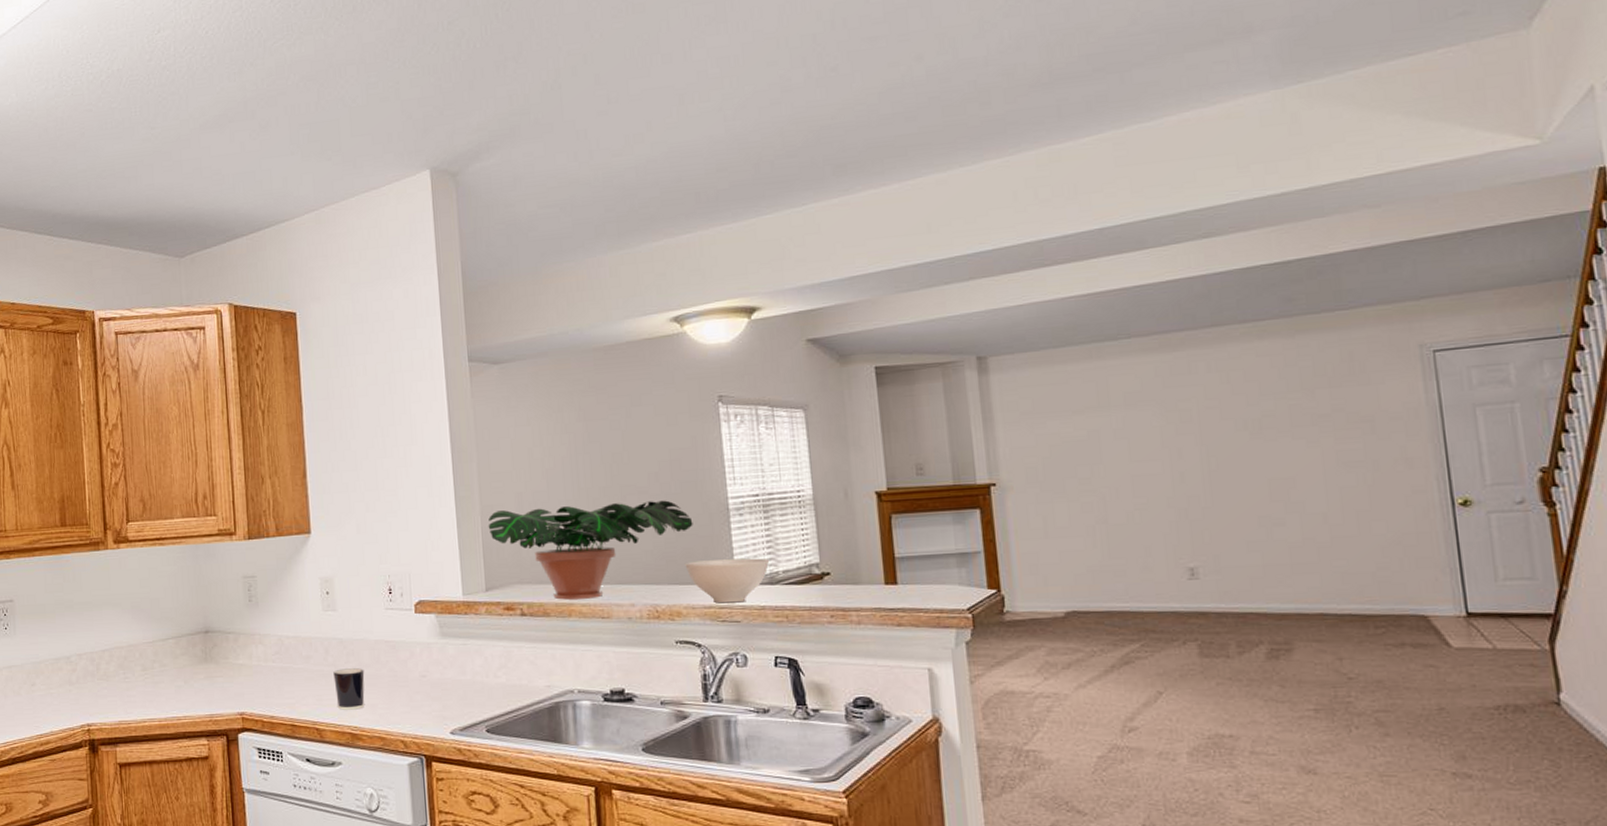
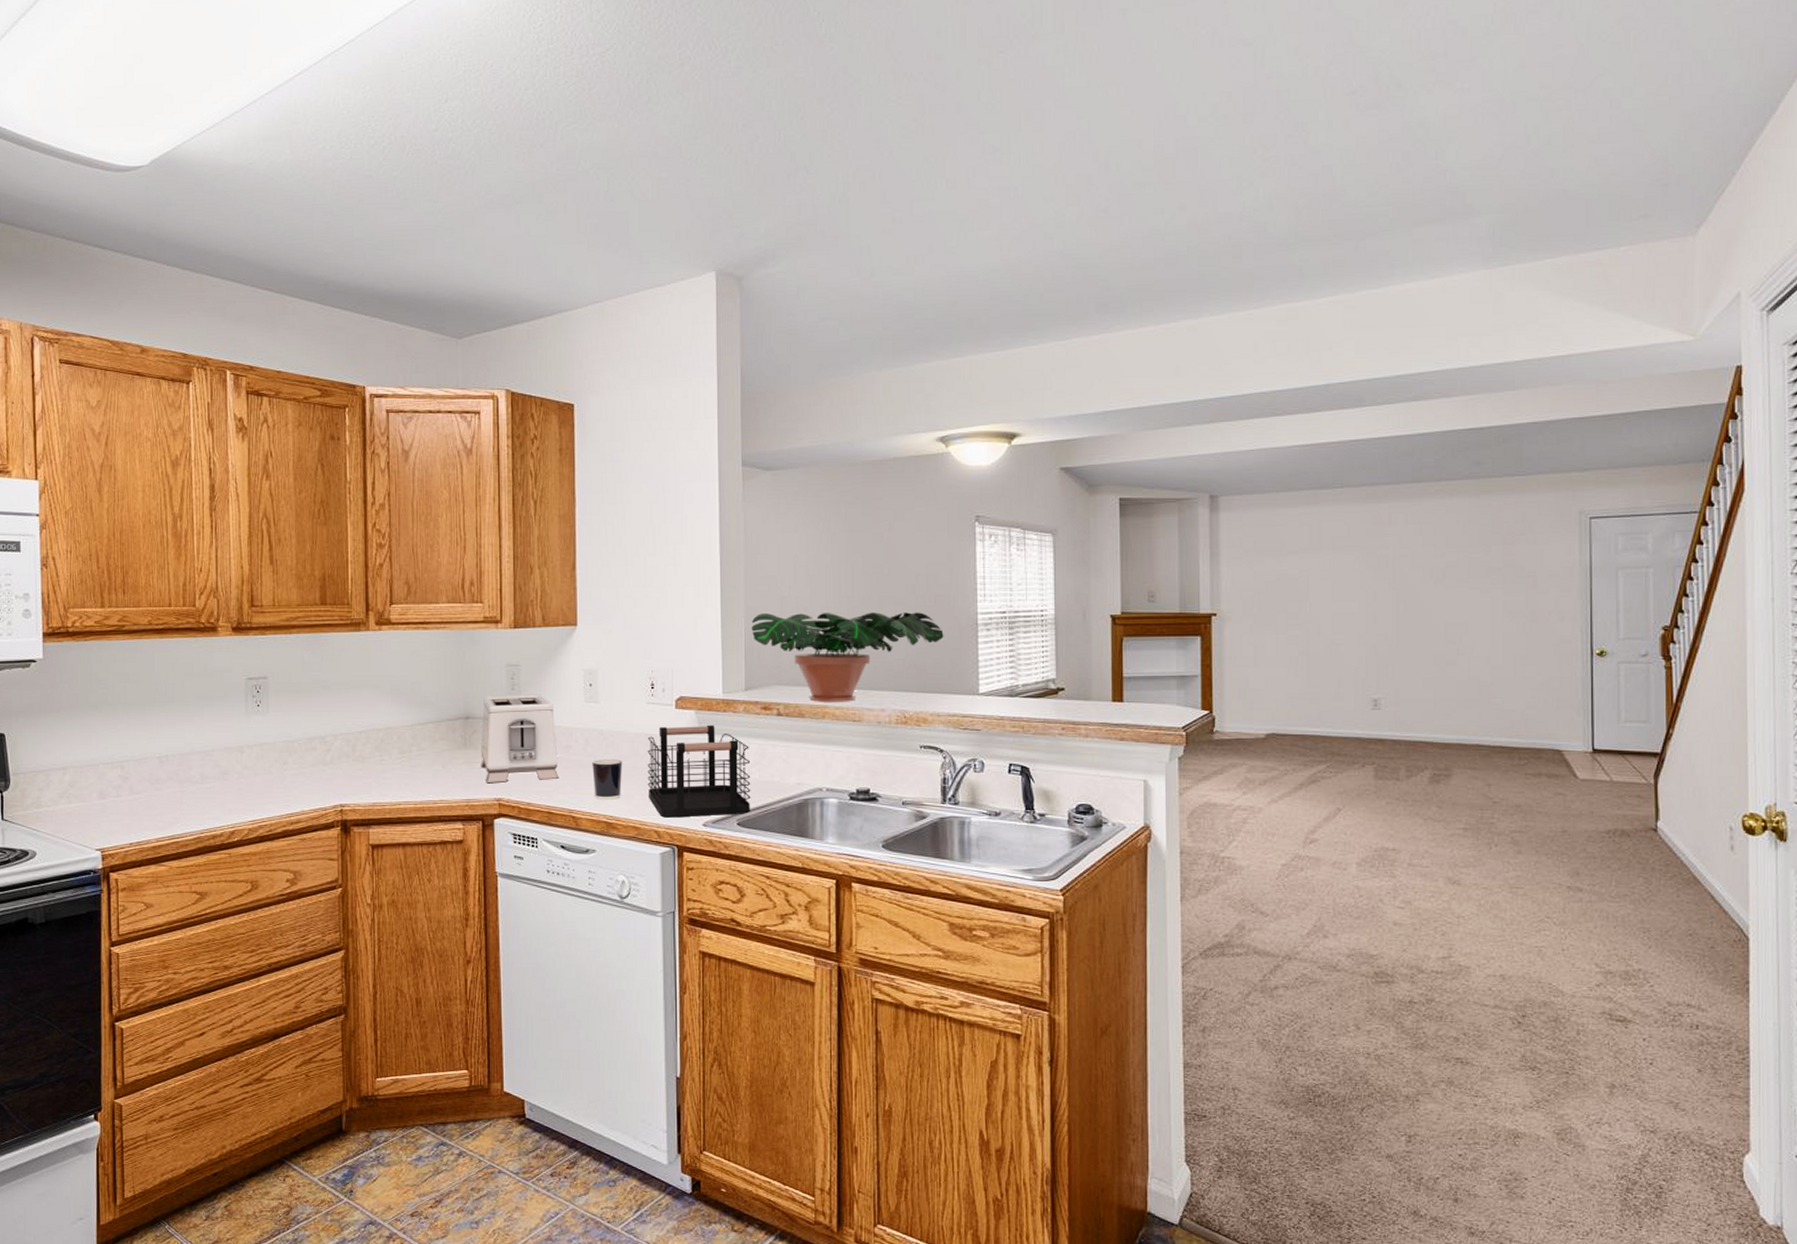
toaster: none [221,604,301,698] -> present [480,694,559,784]
dish rack: none [388,628,499,727] -> present [647,725,751,818]
bowl: present [685,558,770,604] -> none [933,671,1011,712]

